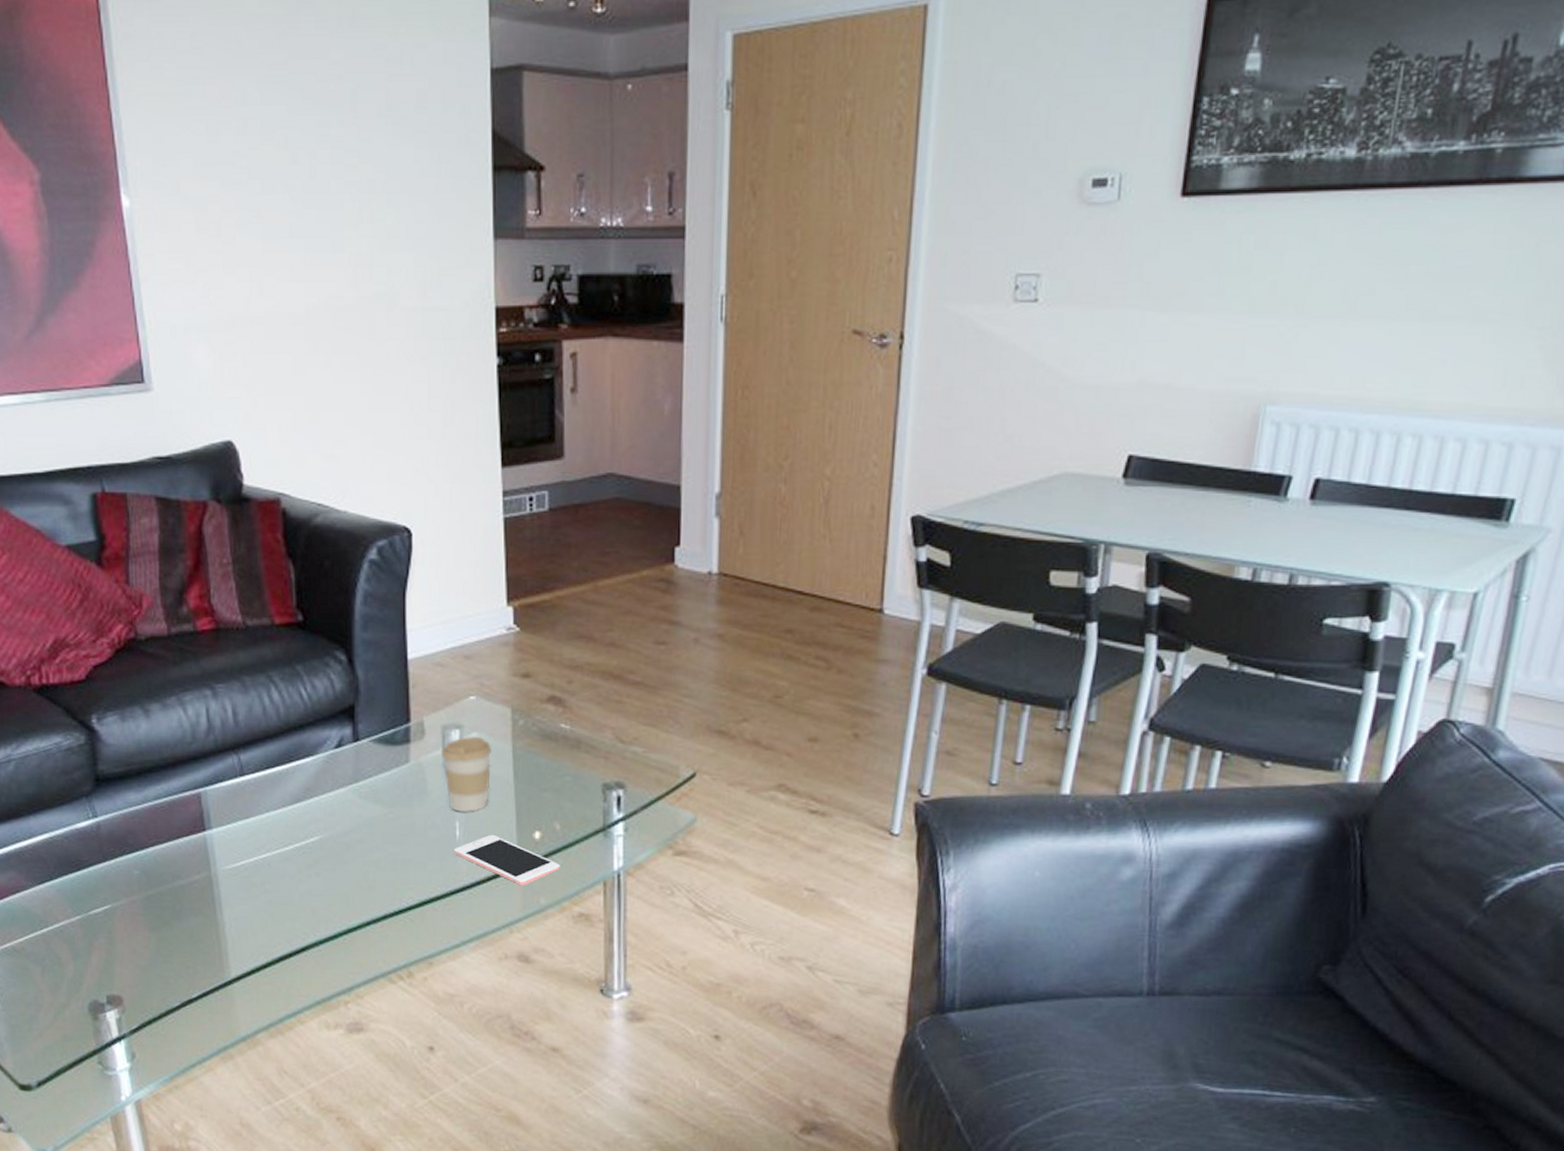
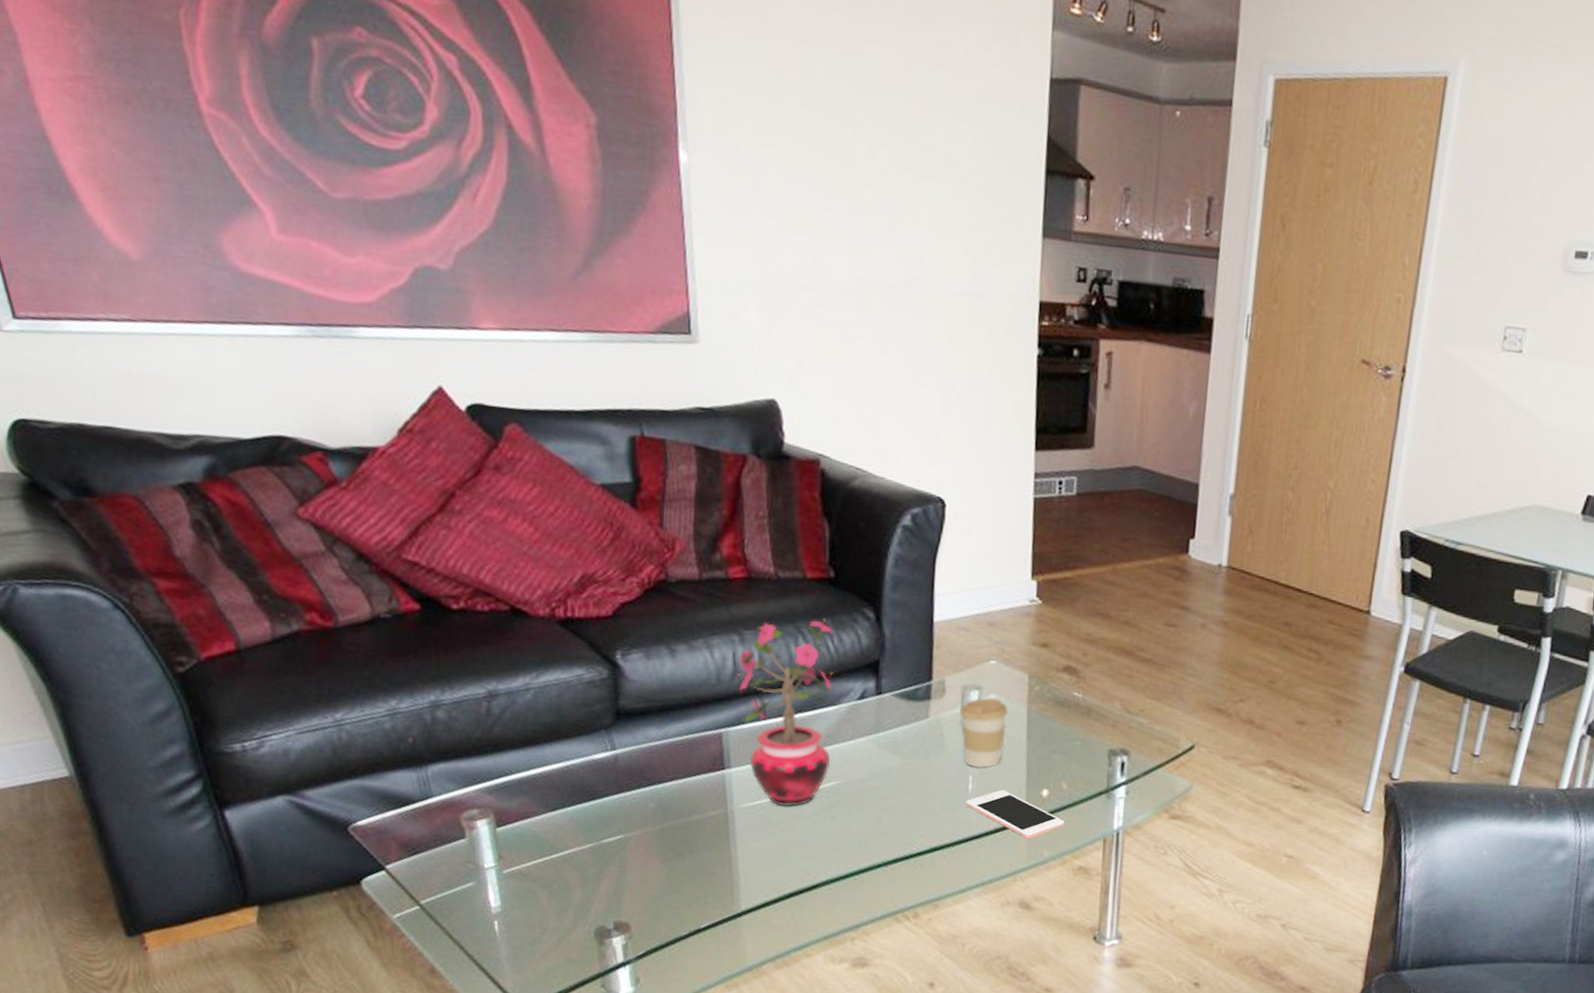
potted plant: none [211,665,310,867] -> present [737,618,833,807]

